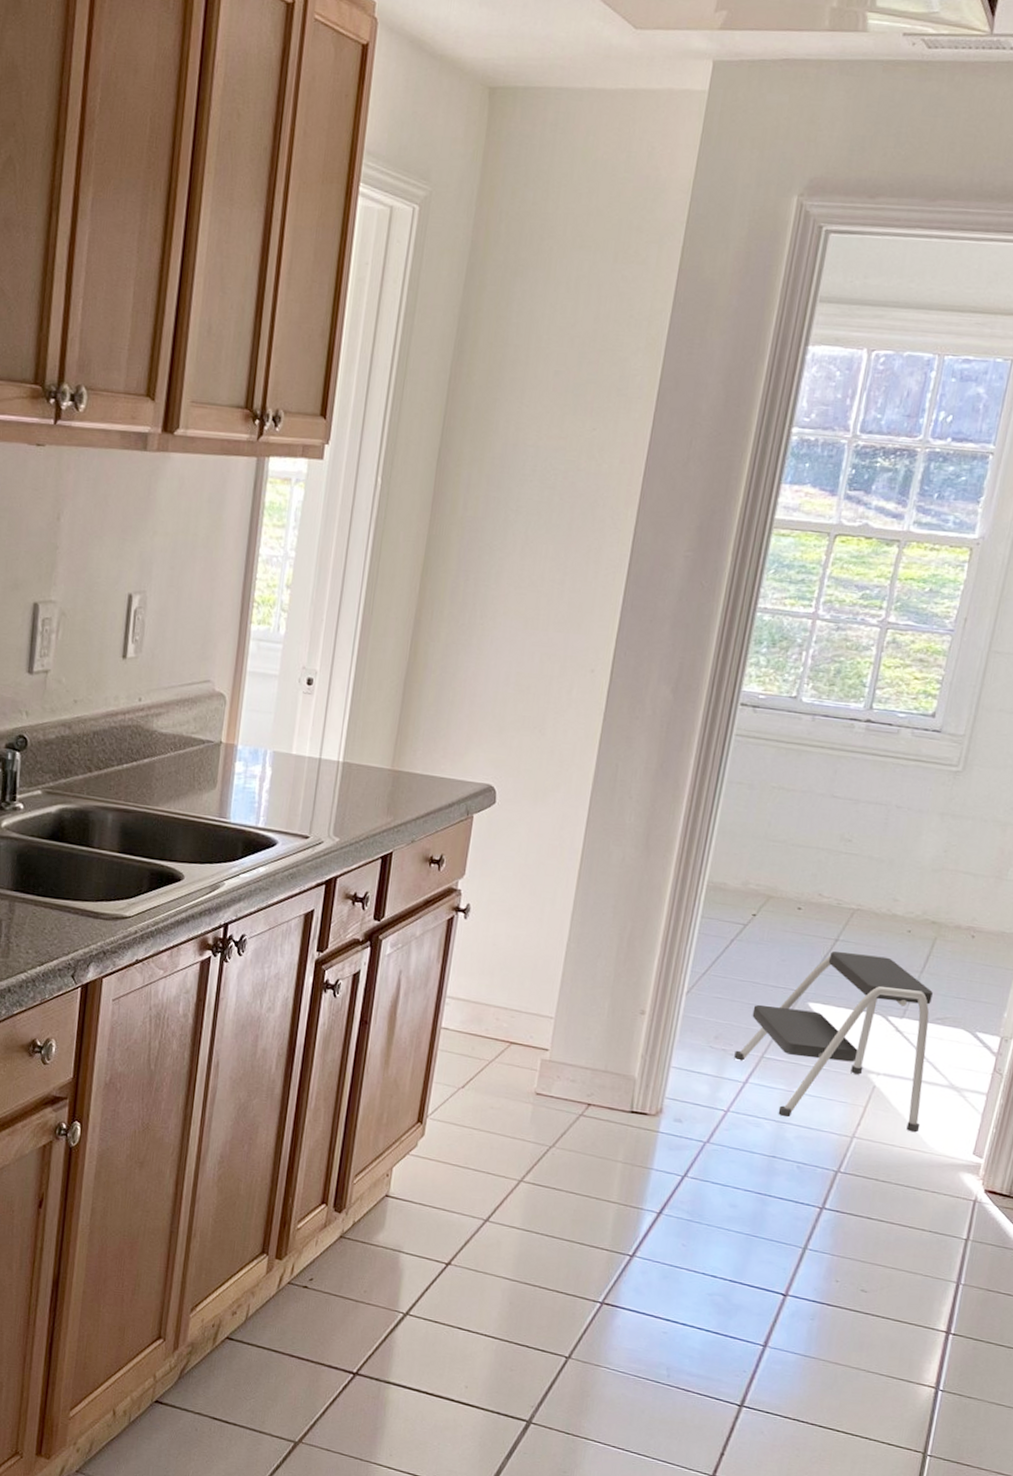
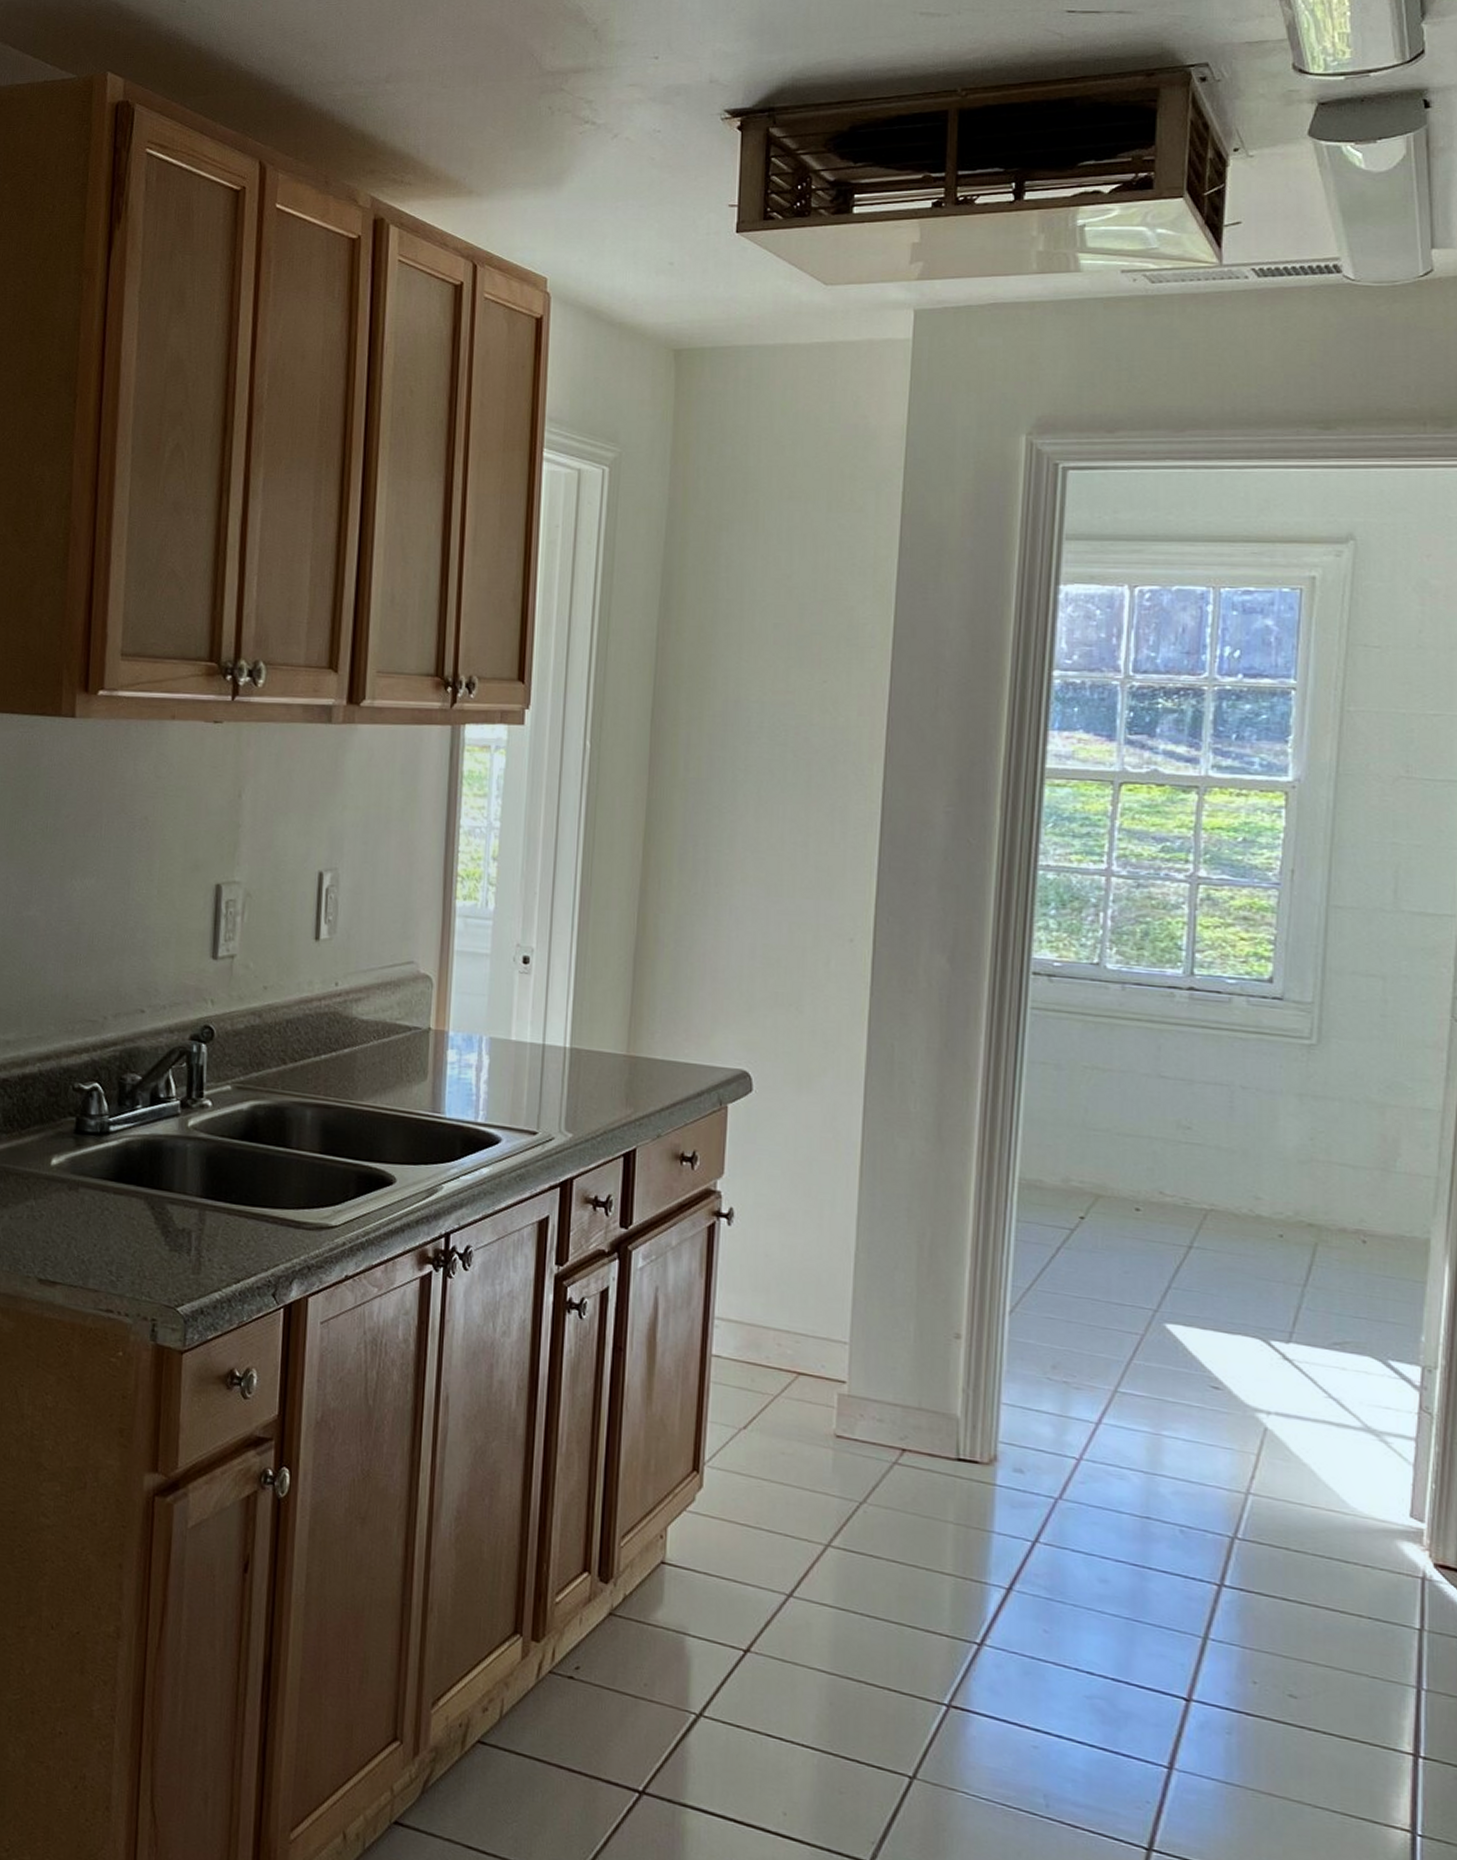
step stool: present [734,951,933,1133] -> none [1080,1260,1334,1489]

